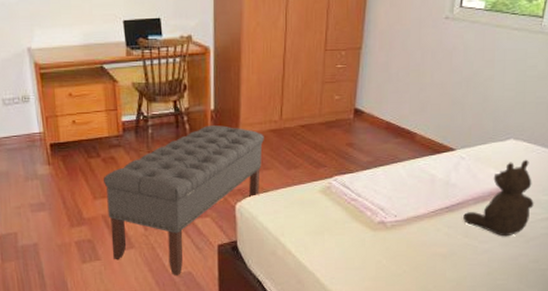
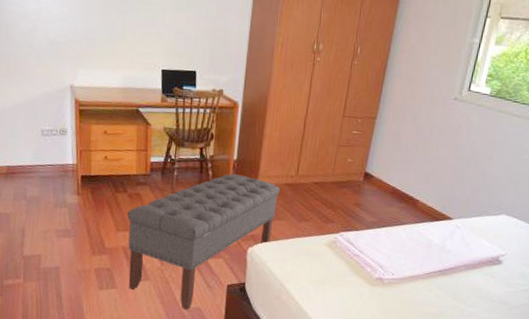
teddy bear: present [463,159,534,237] -> none [454,234,519,303]

